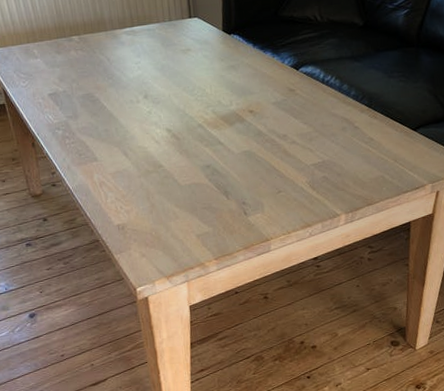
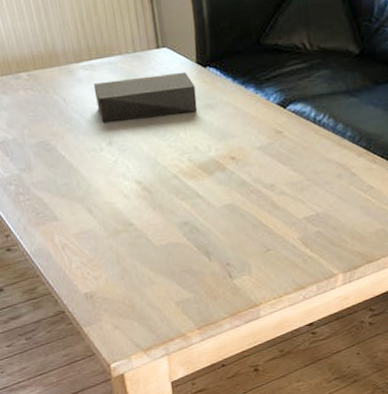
speaker: none [134,38,222,80] -> present [93,71,198,123]

